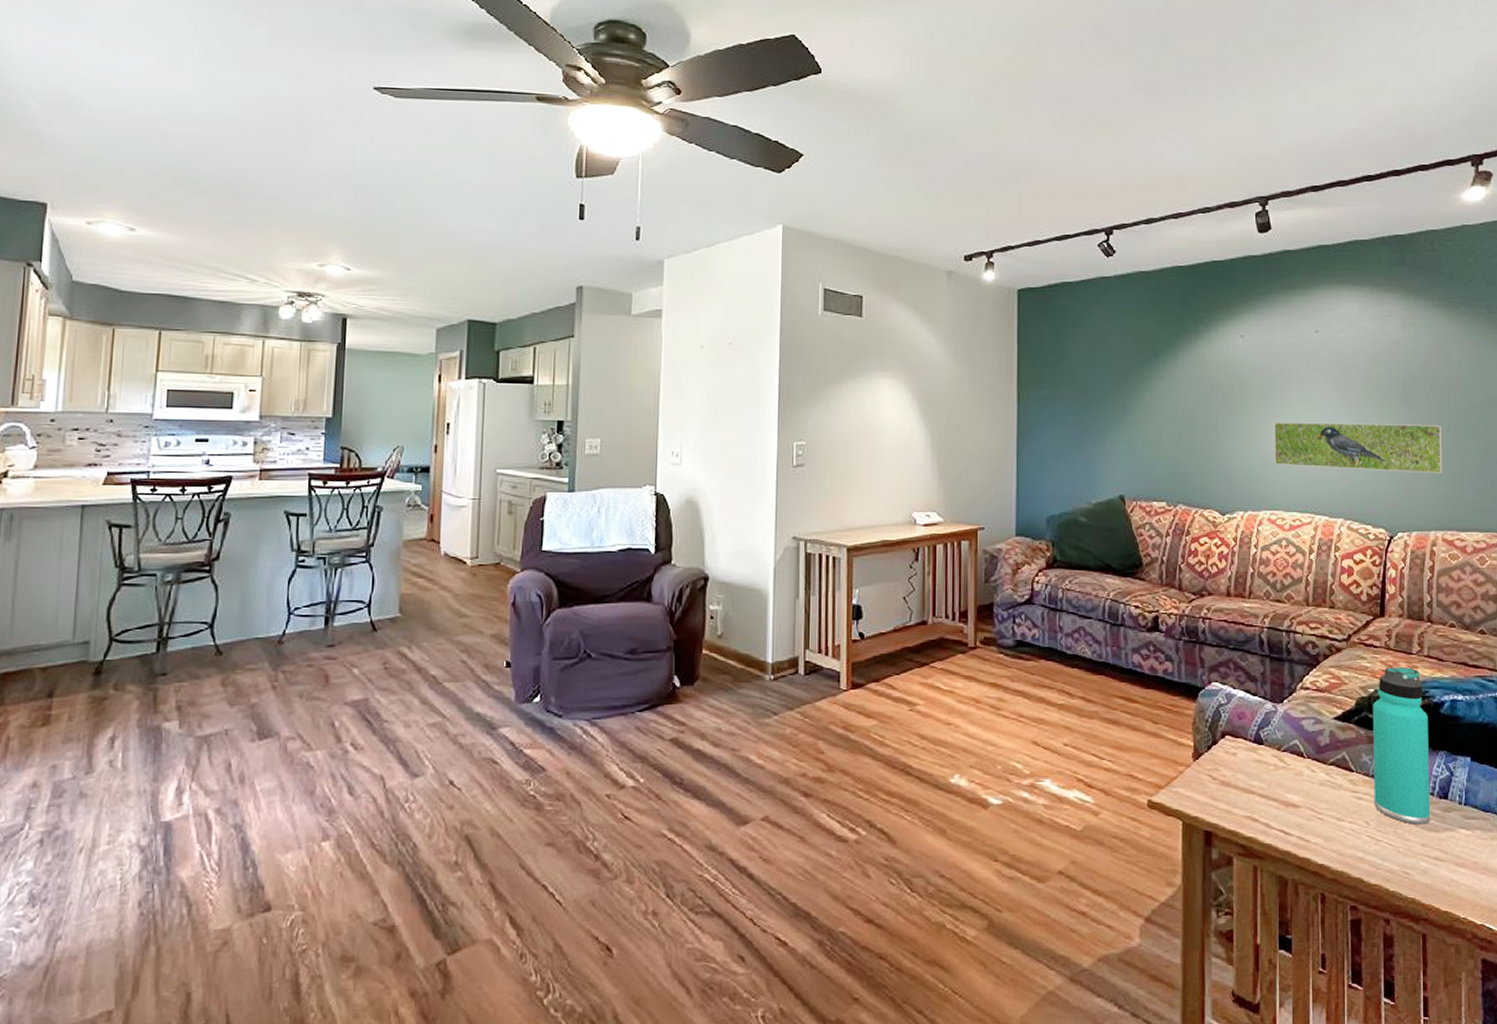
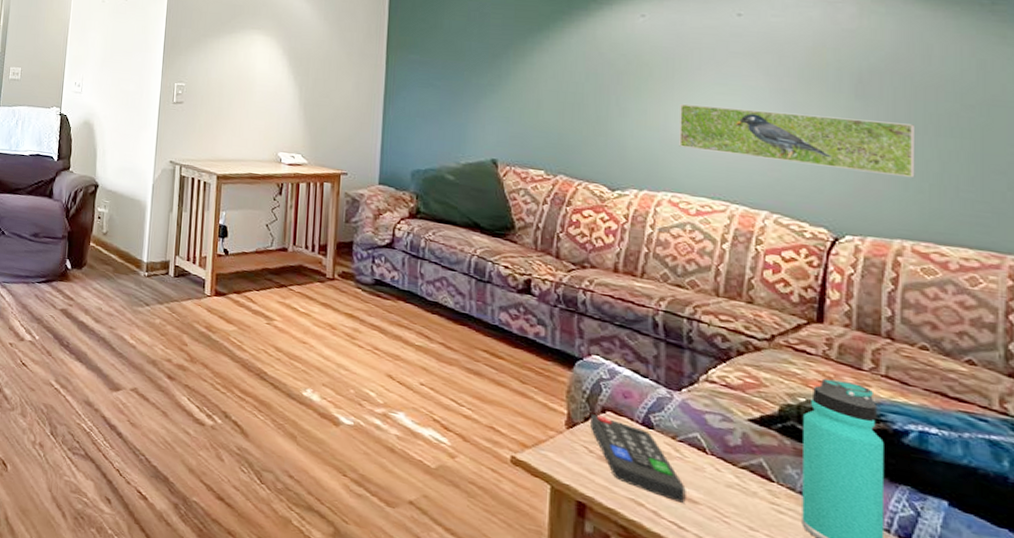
remote control: none [1213,741,1290,810] -> present [590,414,686,503]

